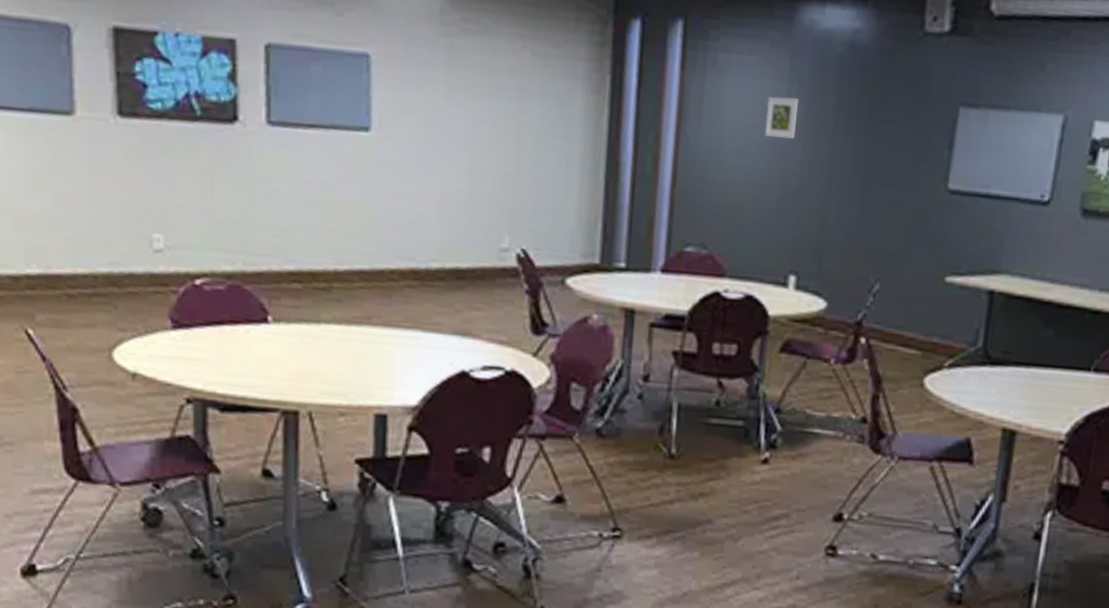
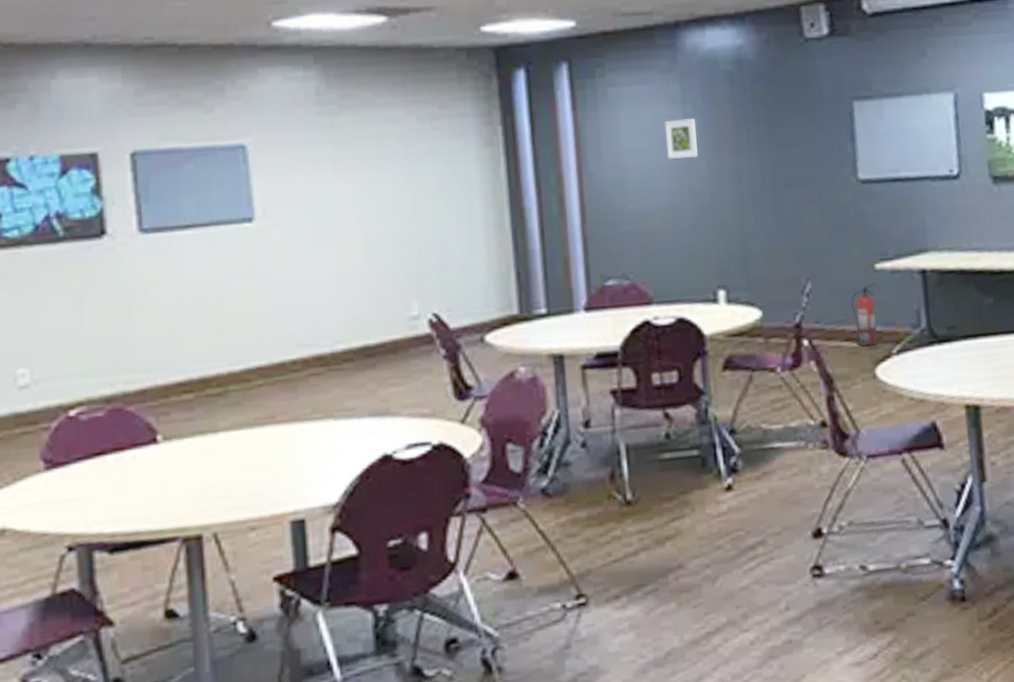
fire extinguisher: none [911,295,942,356] -> present [851,283,878,347]

